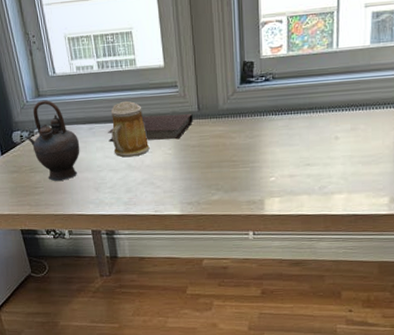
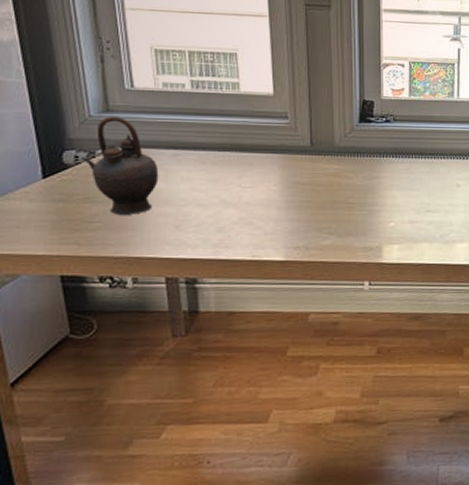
notebook: present [108,113,193,142] -> none [198,146,304,175]
mug: present [110,100,150,158] -> none [202,127,250,192]

